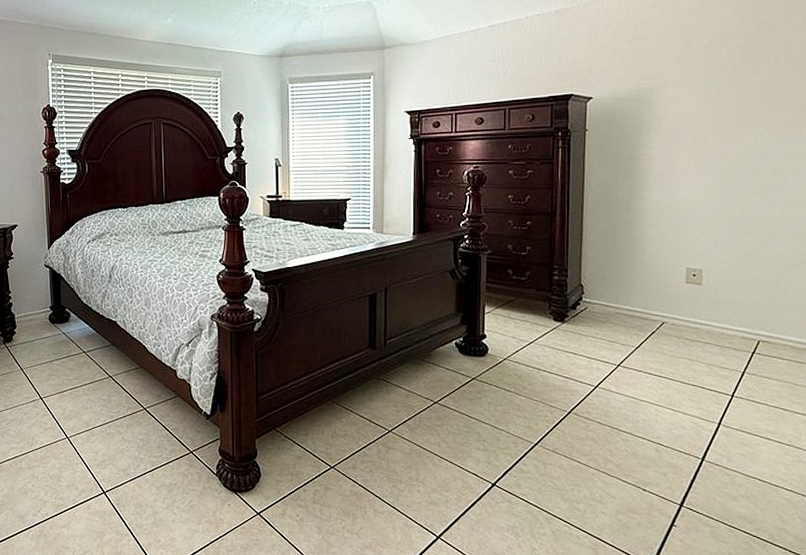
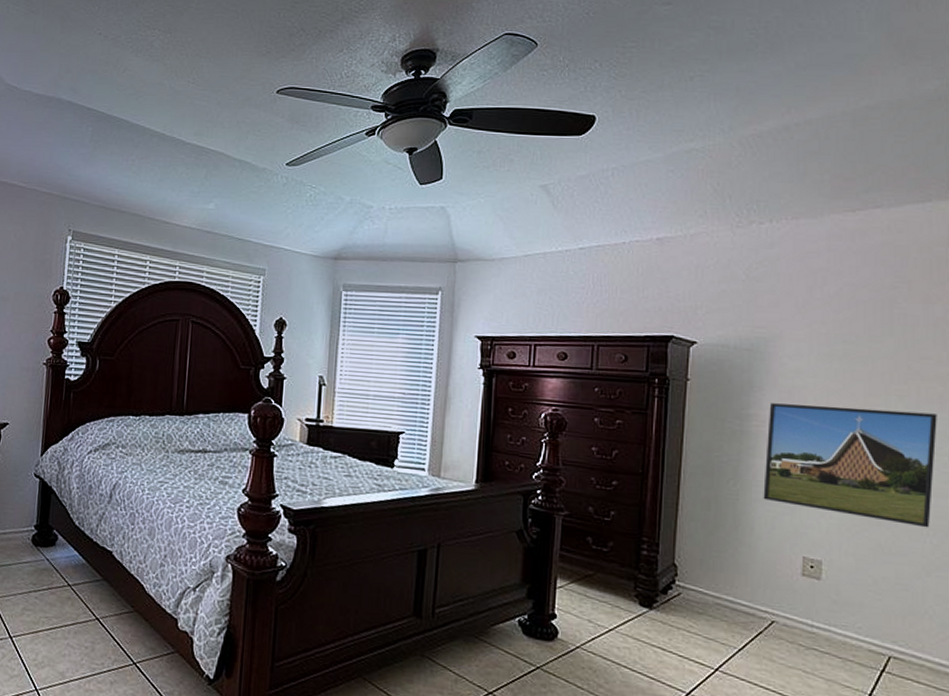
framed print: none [652,138,797,234] -> present [763,403,937,528]

